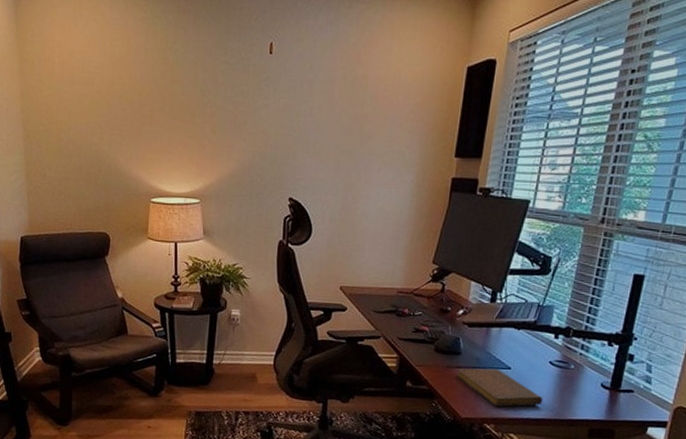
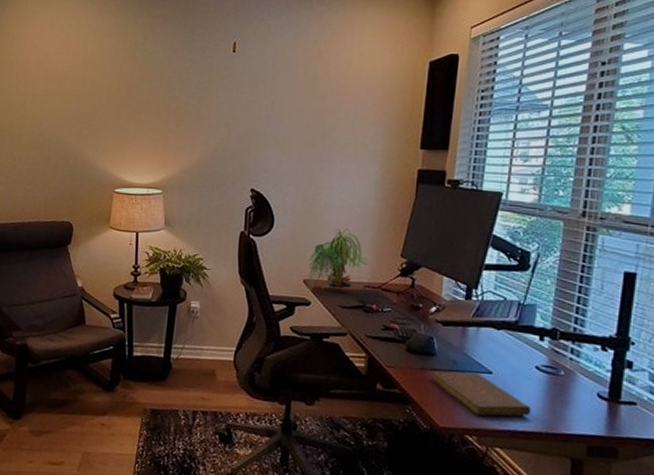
plant: none [342,237,403,299] -> present [306,228,369,293]

